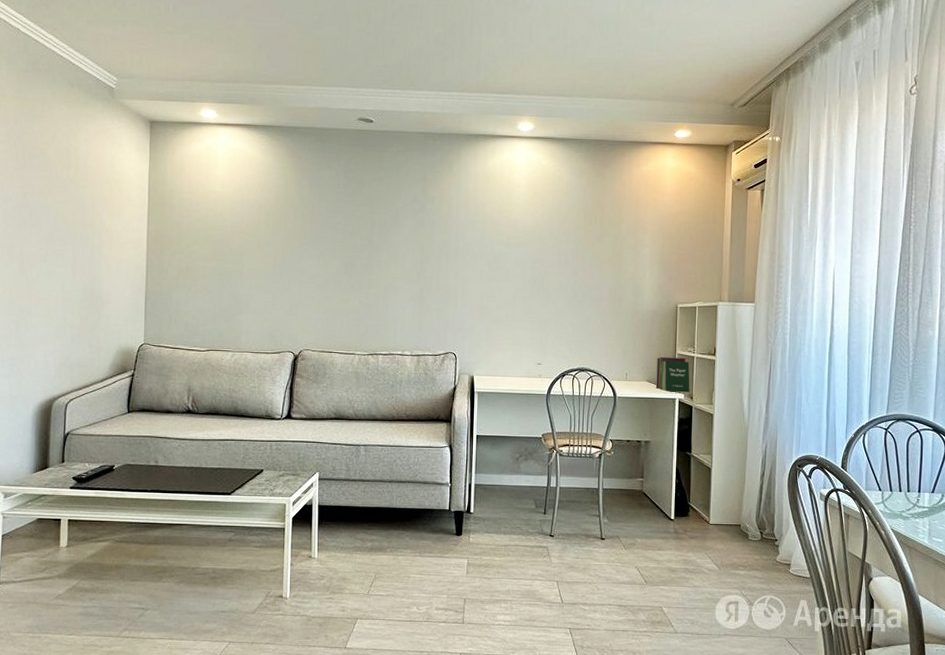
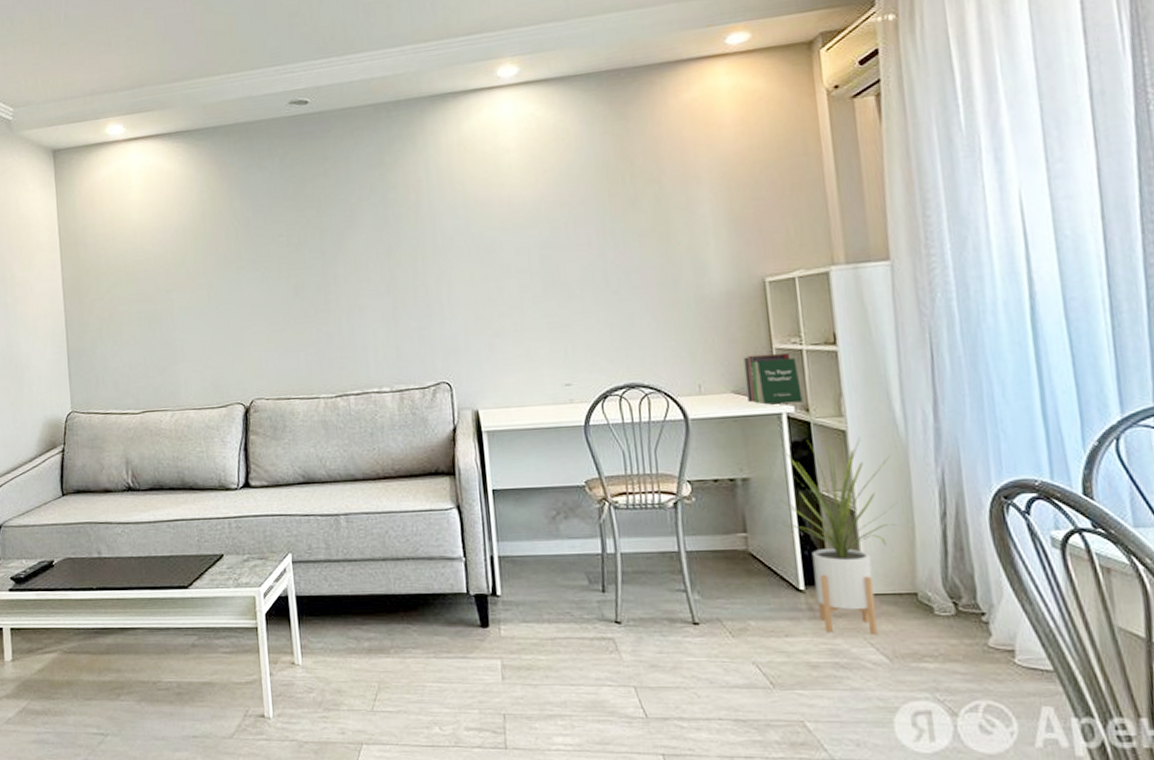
house plant: none [667,416,737,551] -> present [779,435,898,635]

